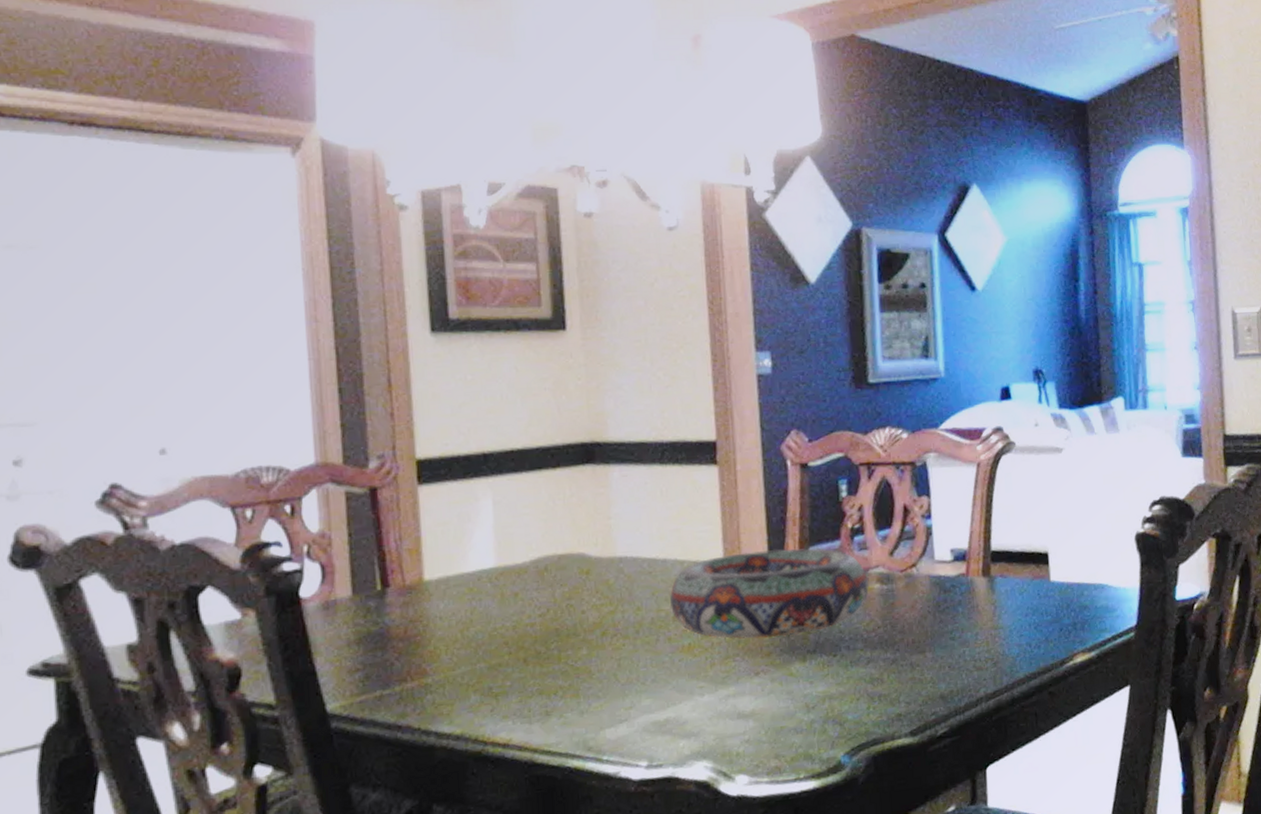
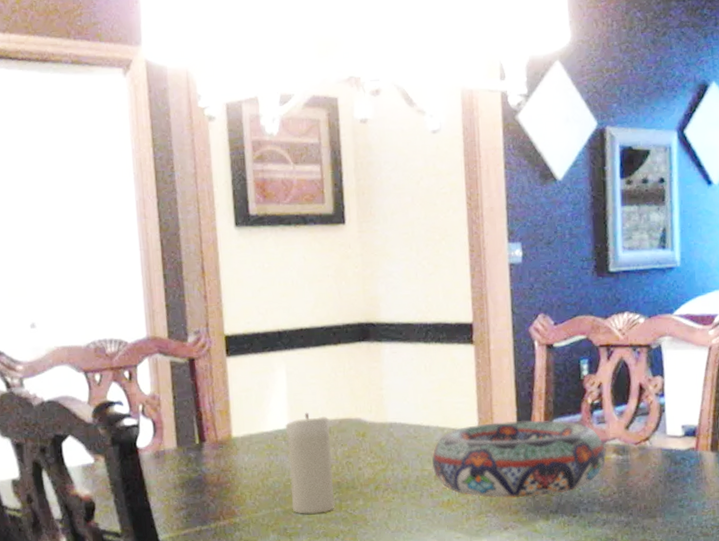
candle: none [491,547,553,669] -> present [285,412,335,514]

